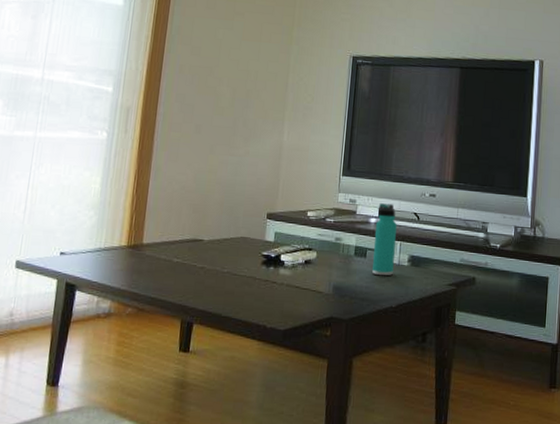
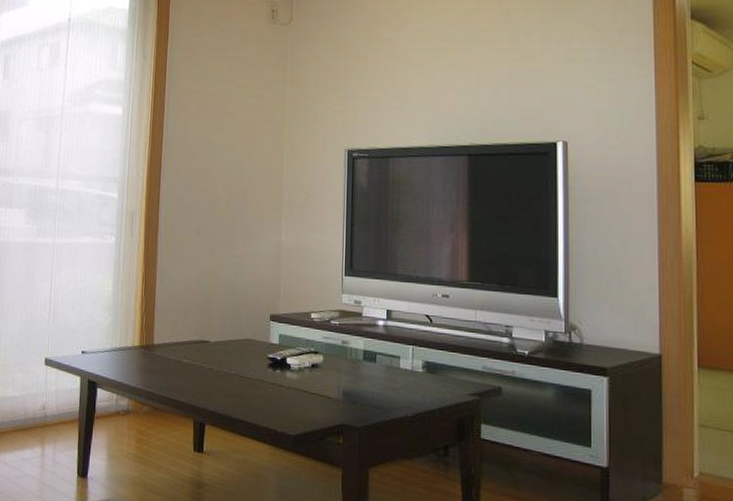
thermos bottle: present [372,203,397,276] -> none [383,305,407,383]

